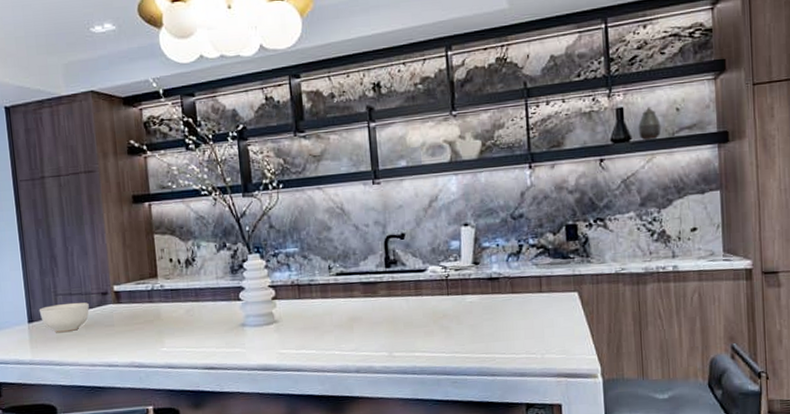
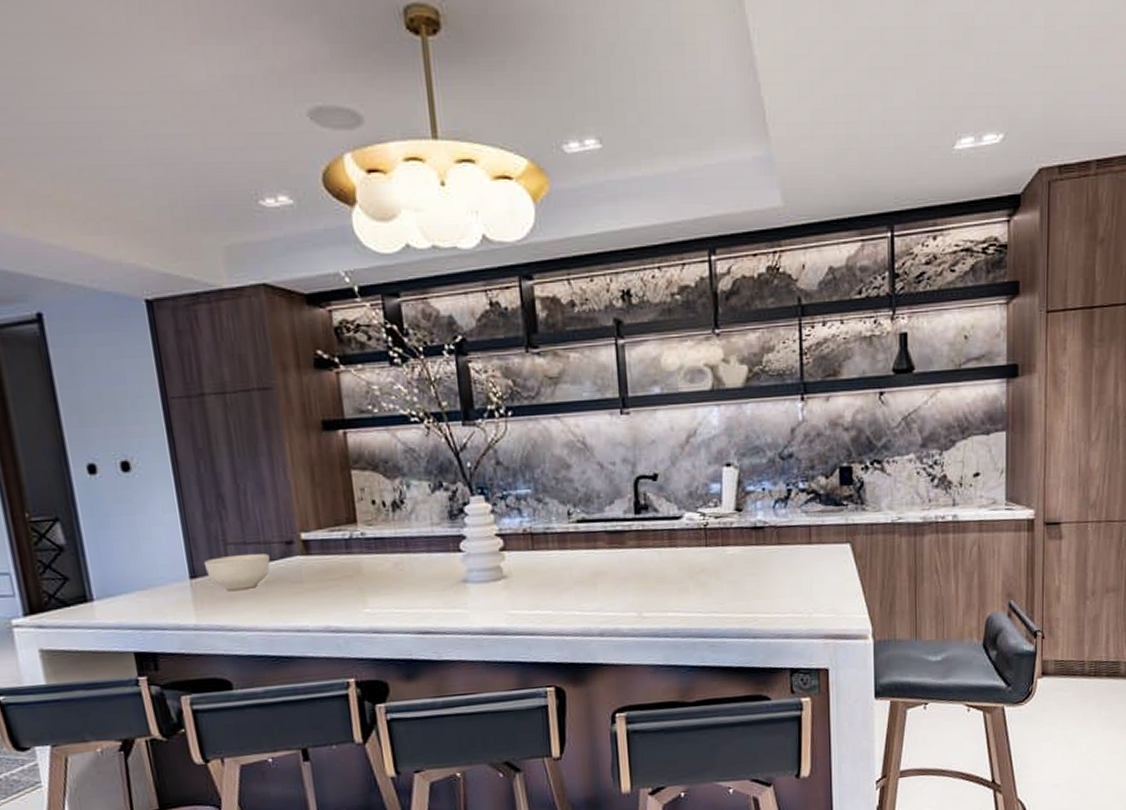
decorative jar: present [638,107,662,141] -> none [923,333,948,372]

